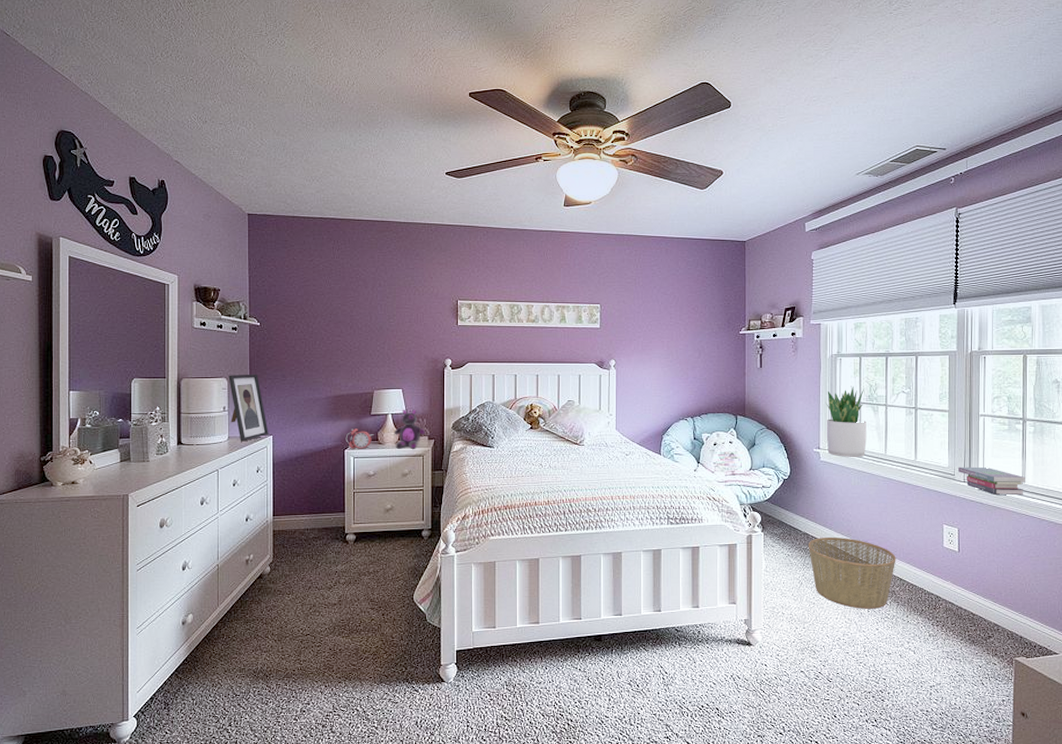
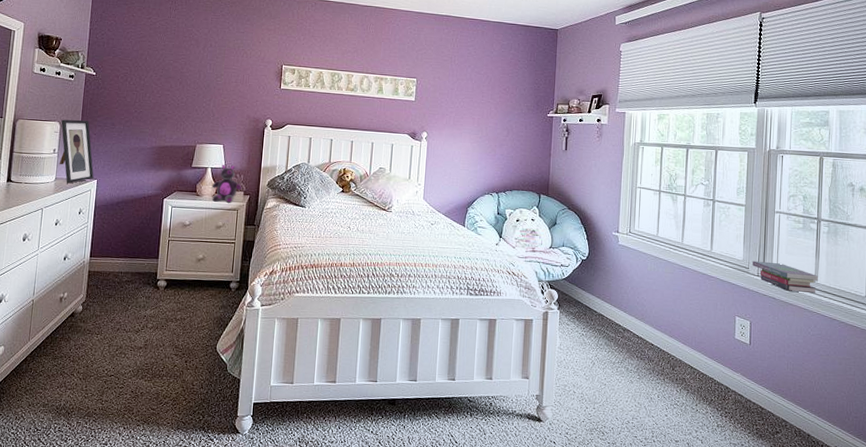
alarm clock: present [345,428,374,449] -> none [165,179,193,200]
basket: present [808,536,896,609] -> none [602,319,688,395]
planter: present [826,387,867,458] -> none [625,175,665,245]

